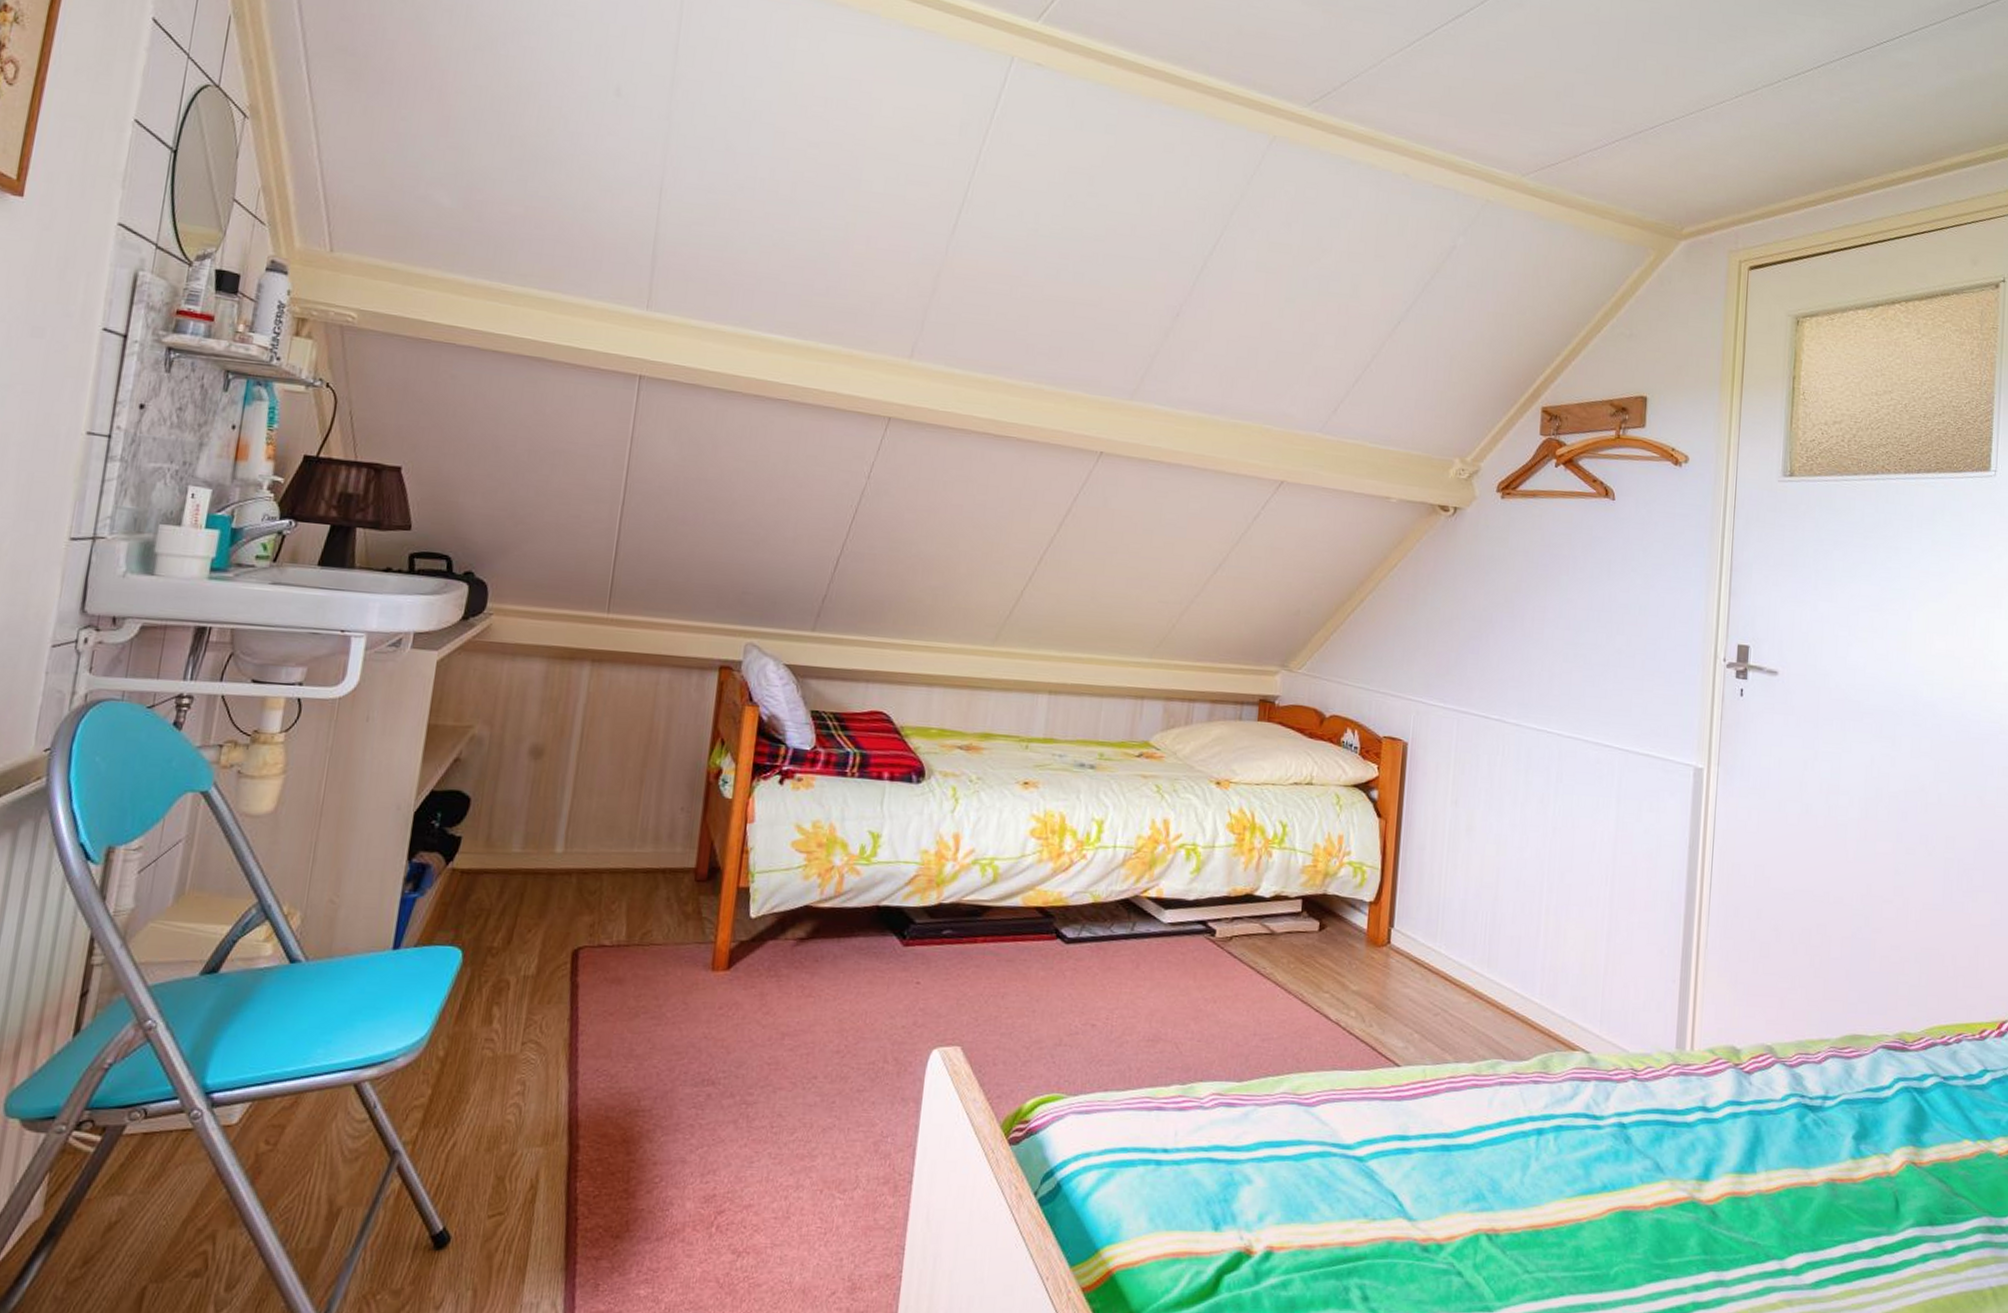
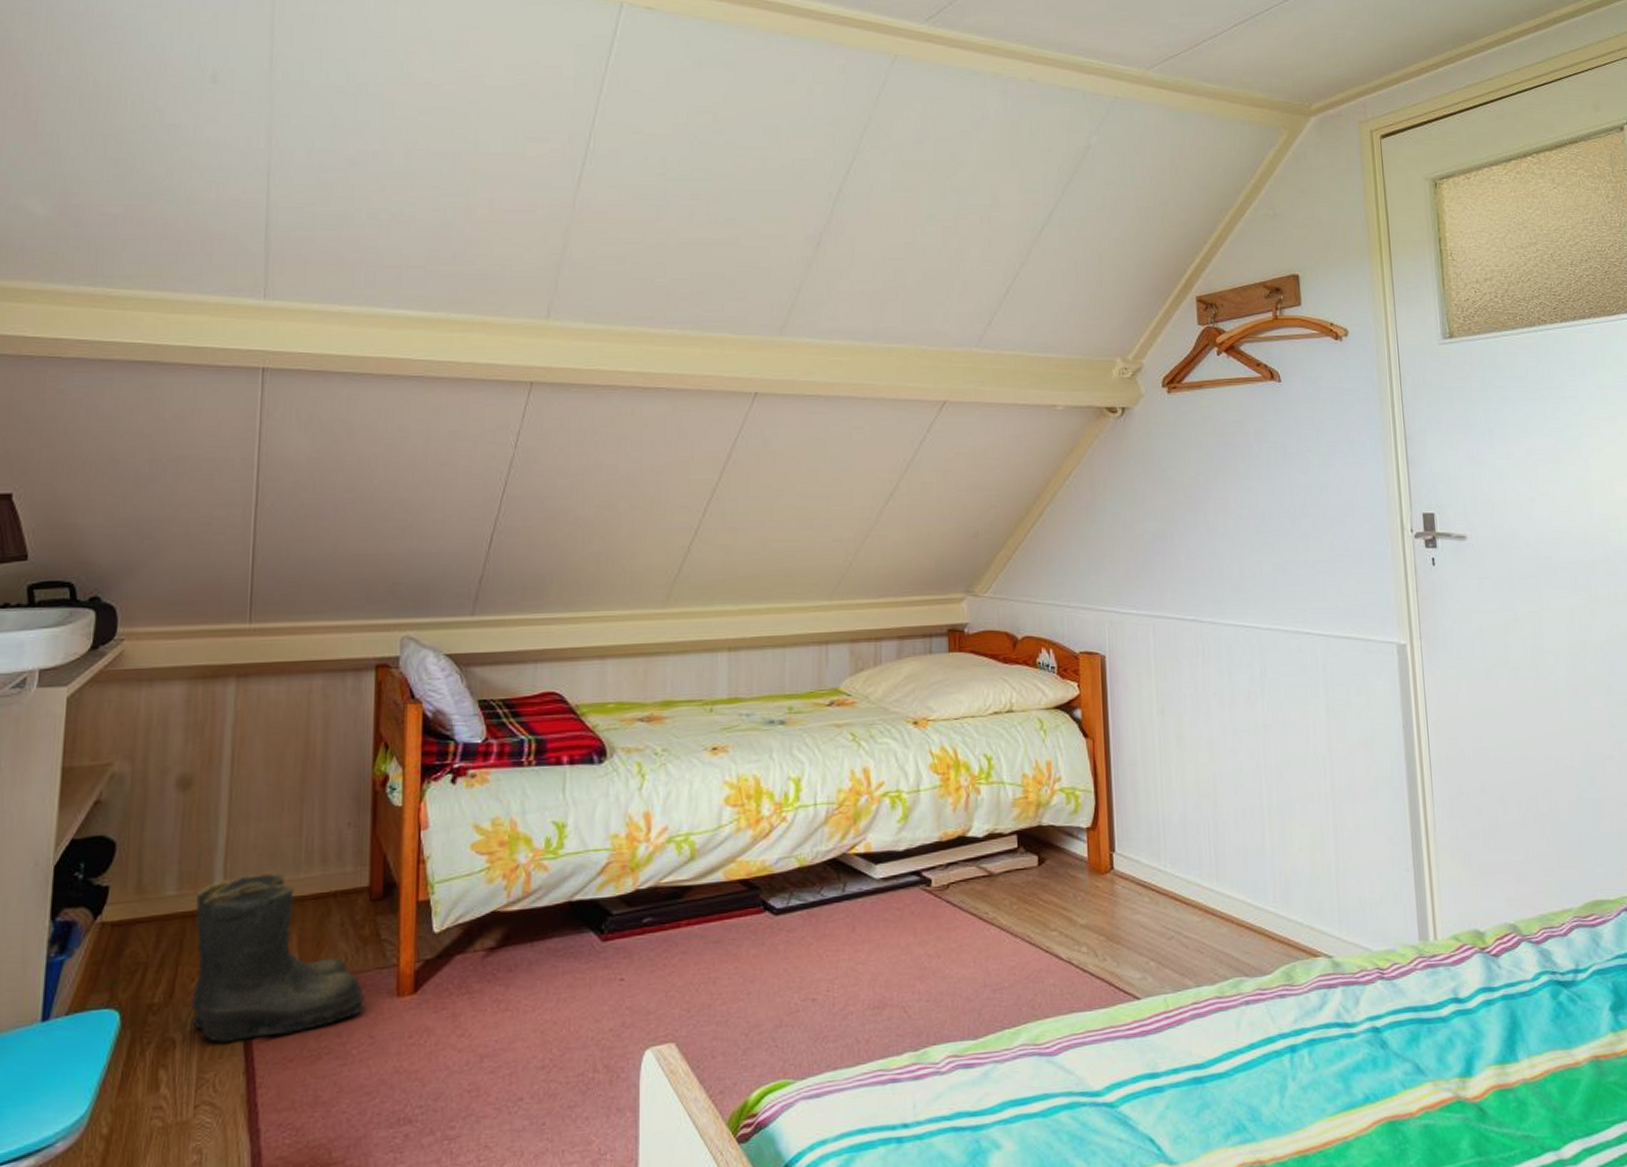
boots: none [525,843,683,991] -> present [191,872,365,1044]

